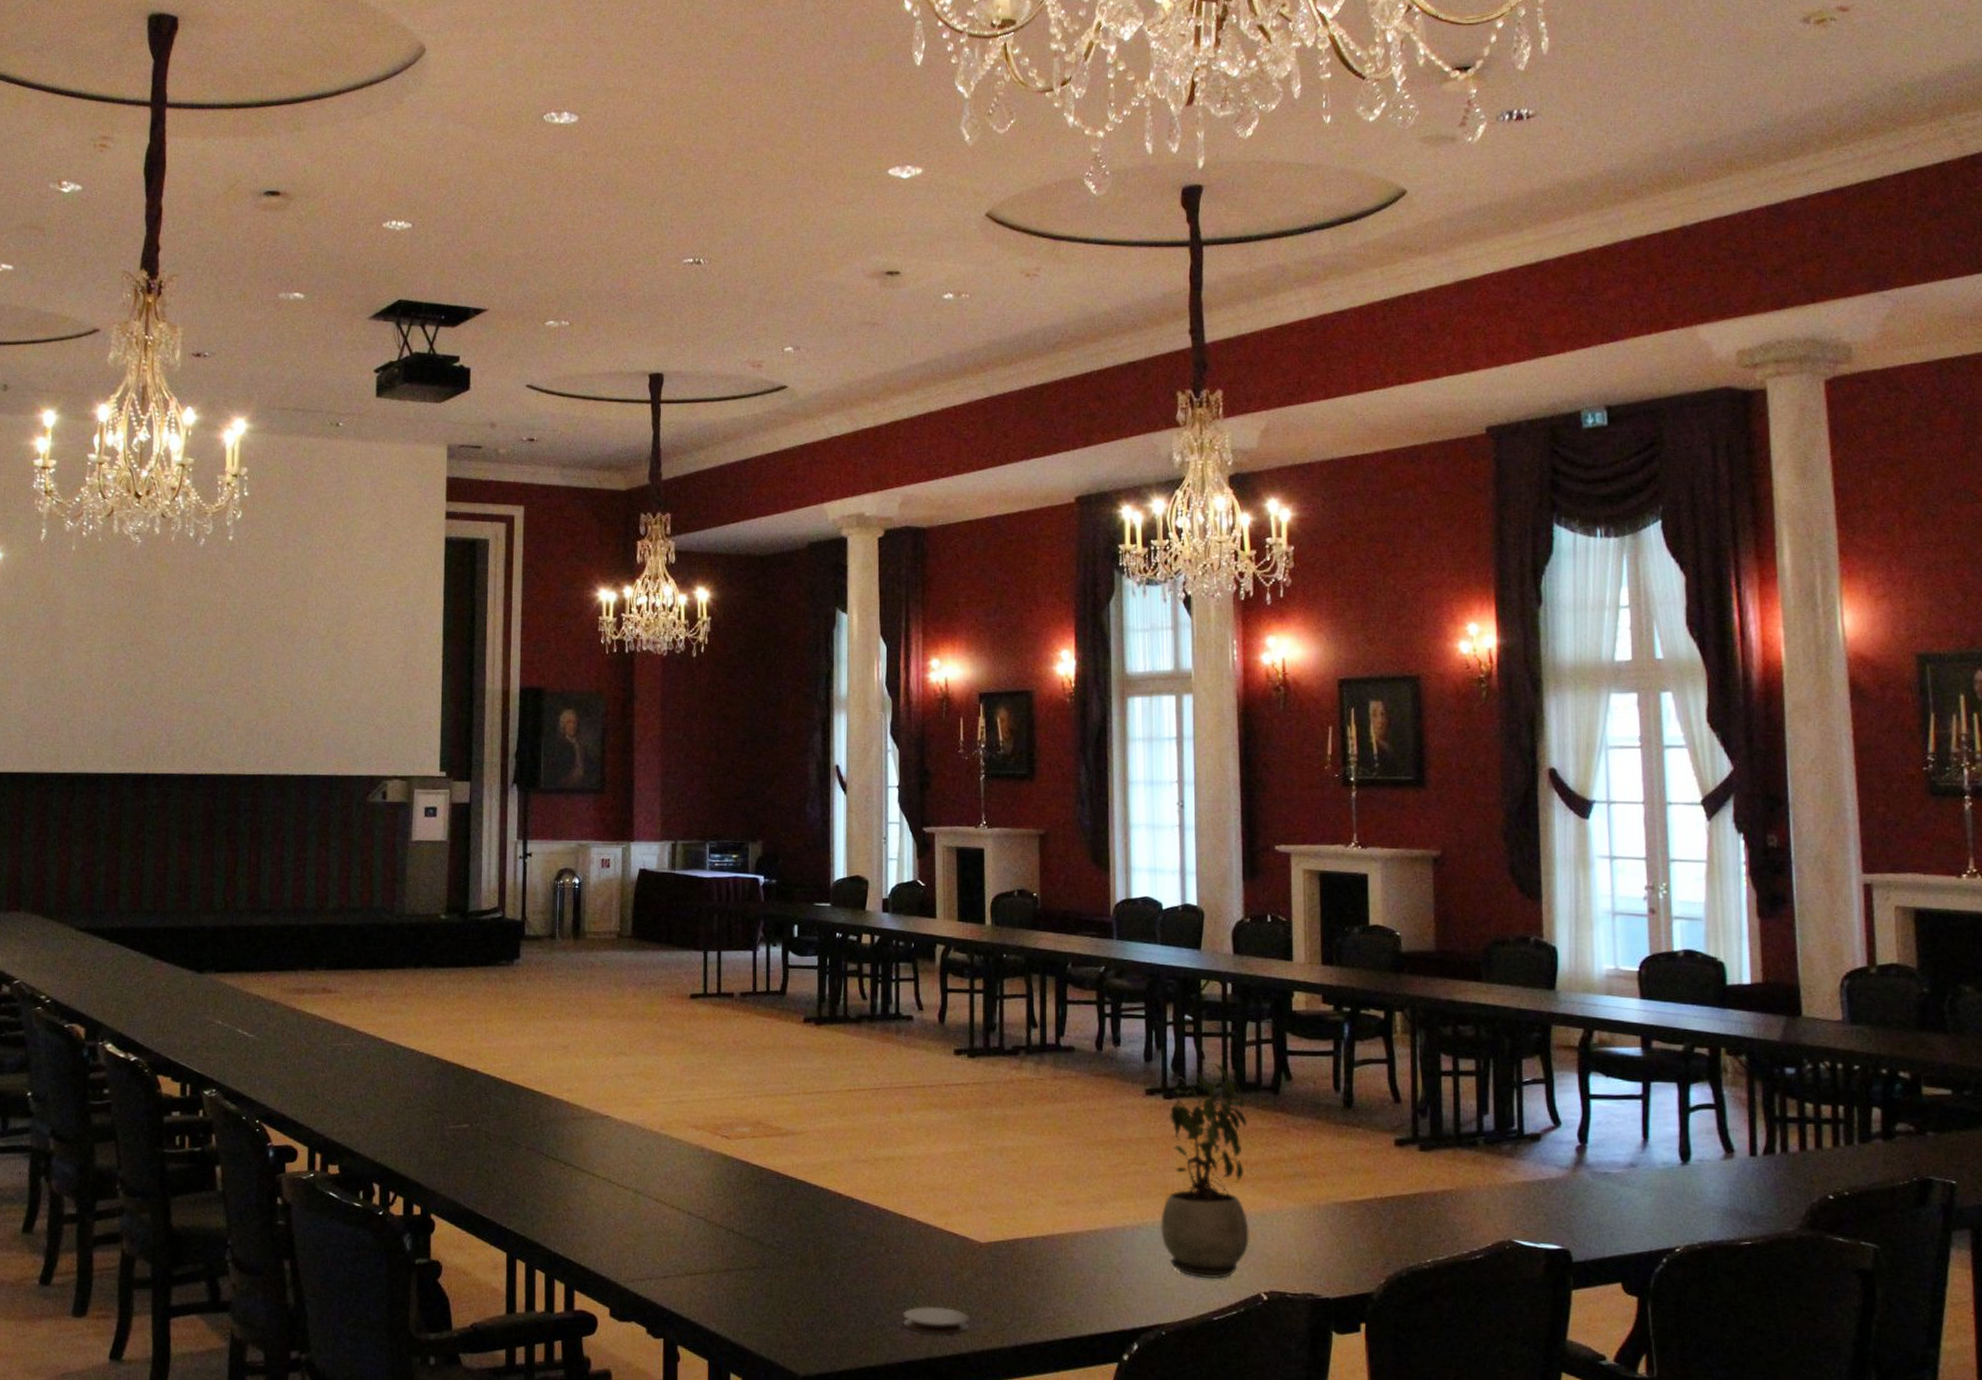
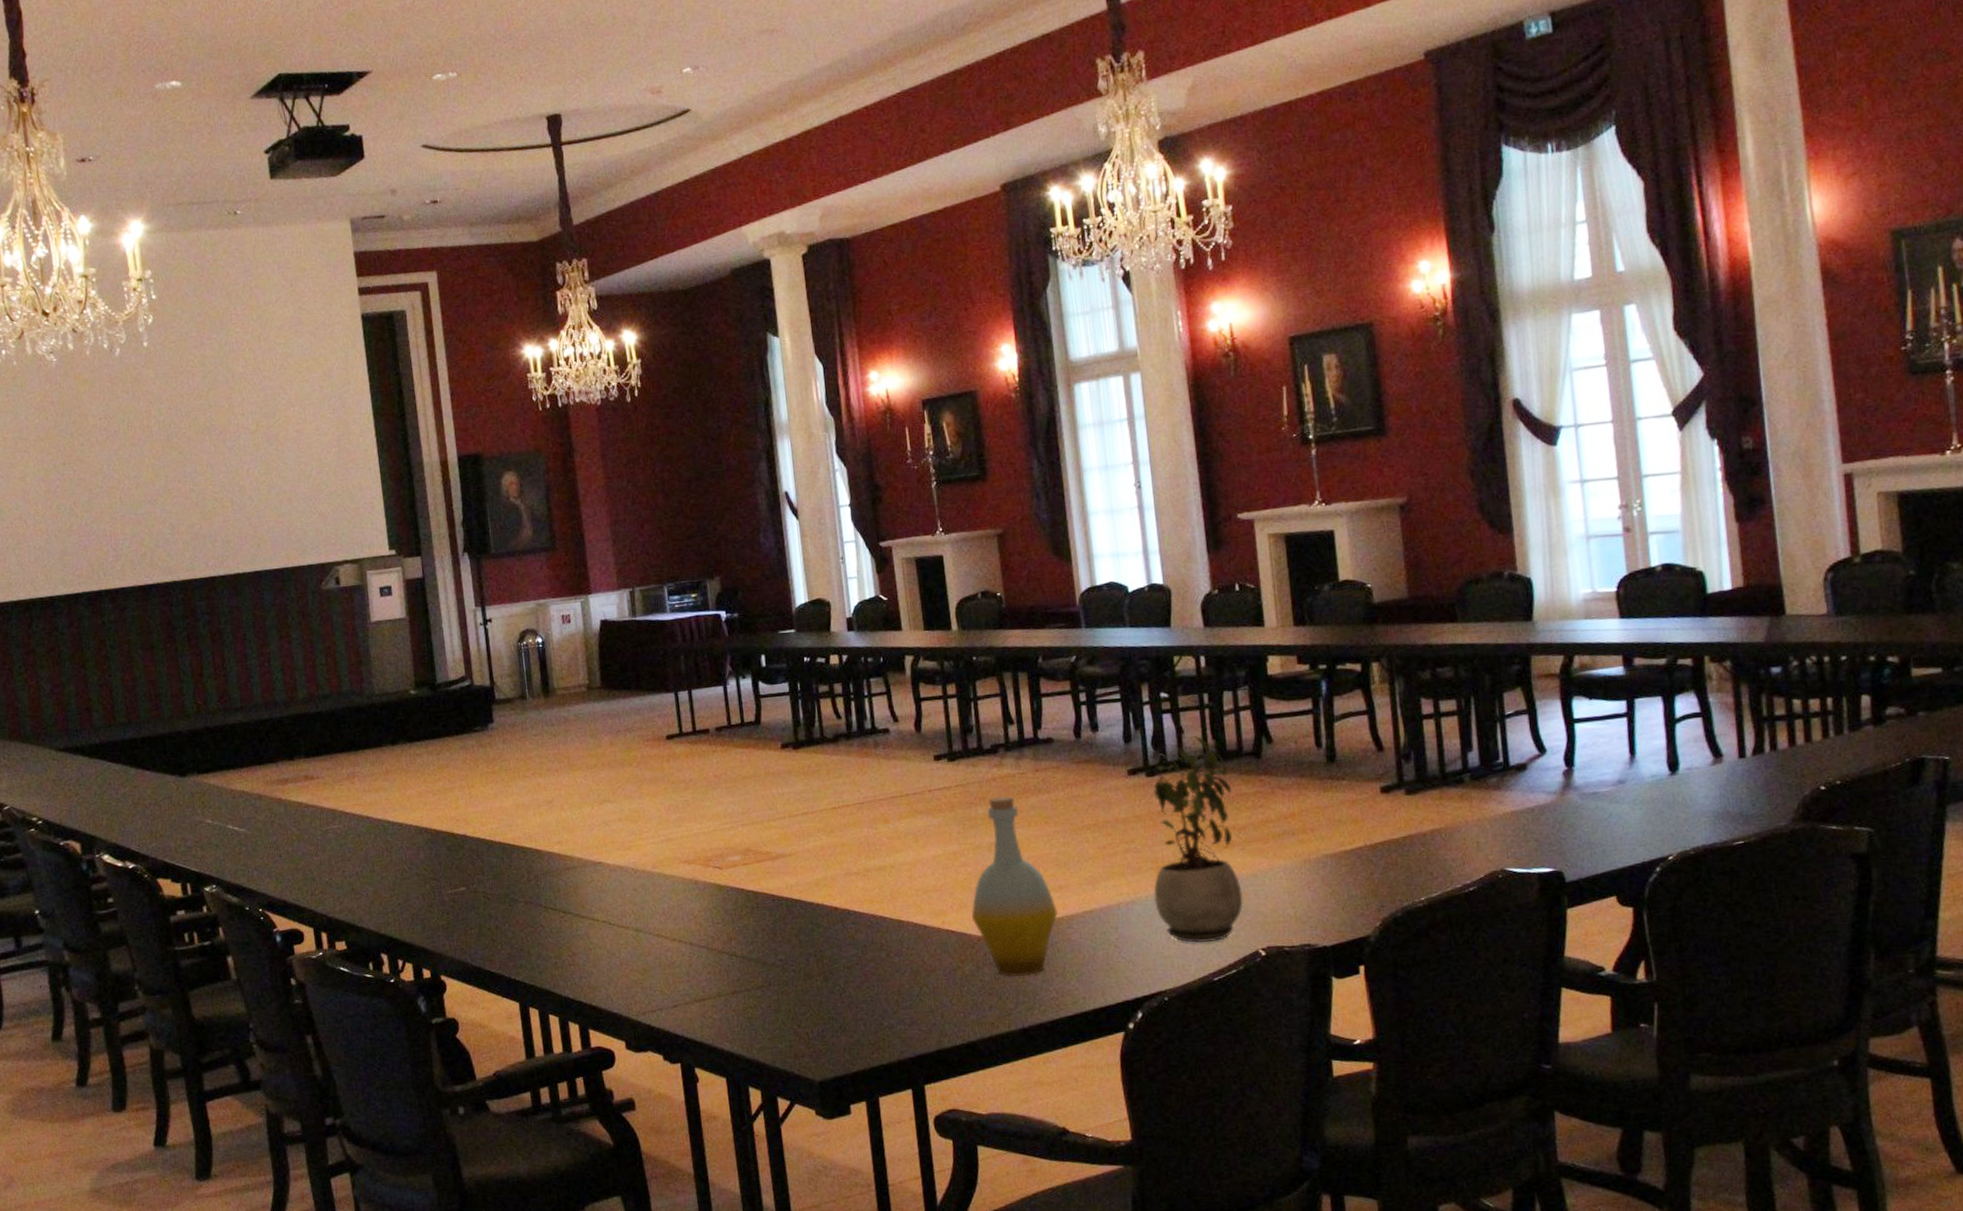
coaster: present [902,1306,970,1335] -> none [910,1001,976,1028]
bottle: none [975,1100,1062,1291] -> present [971,796,1058,977]

